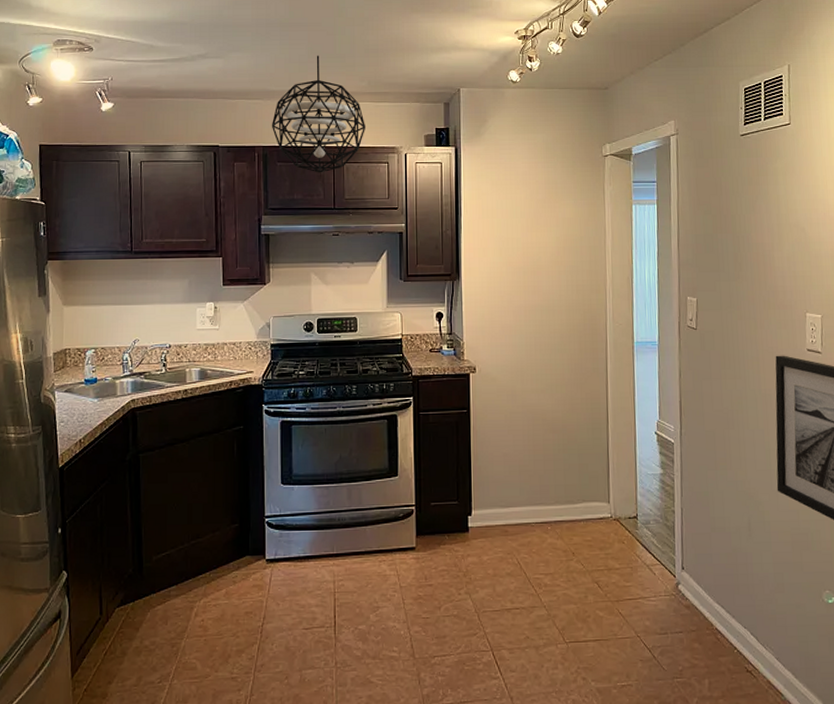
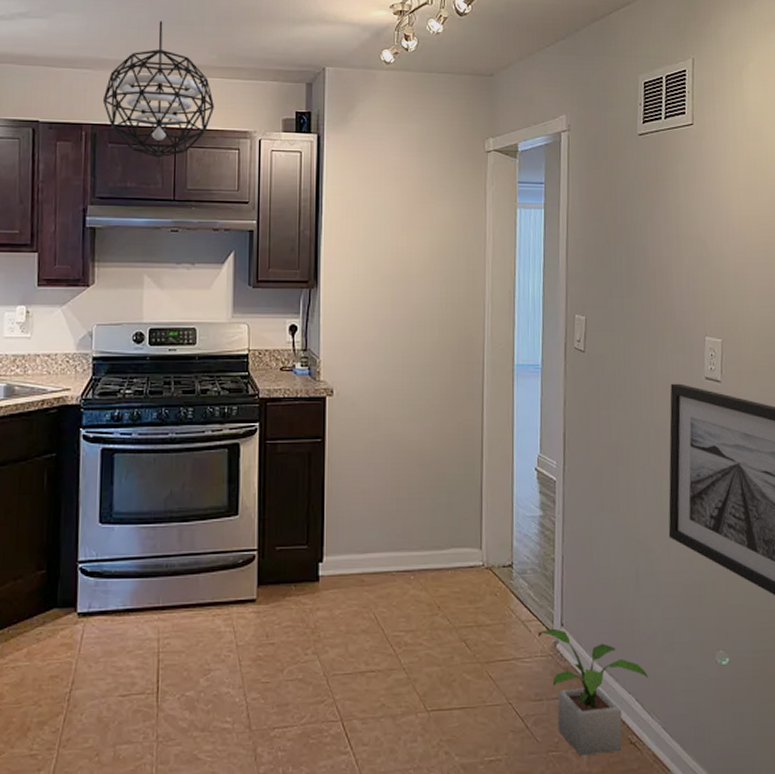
potted plant: none [662,571,762,682] -> present [538,628,649,756]

